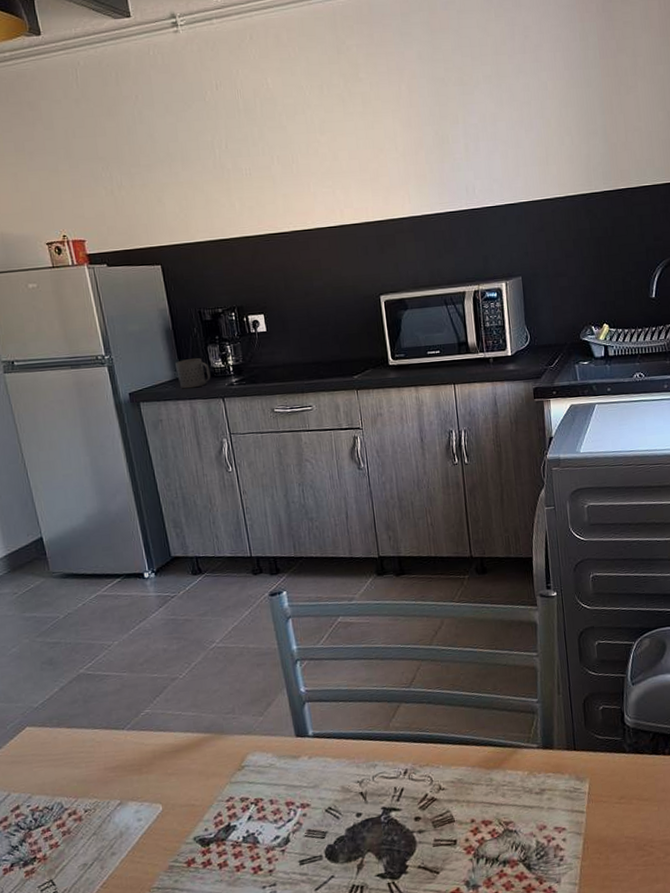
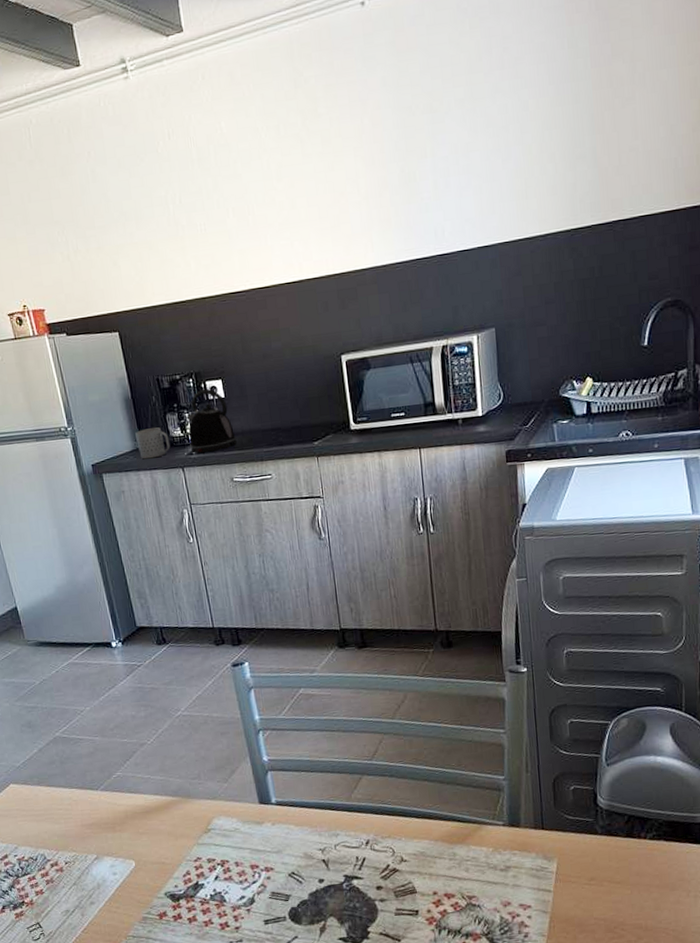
kettle: none [228,323,278,384] -> present [186,389,237,453]

